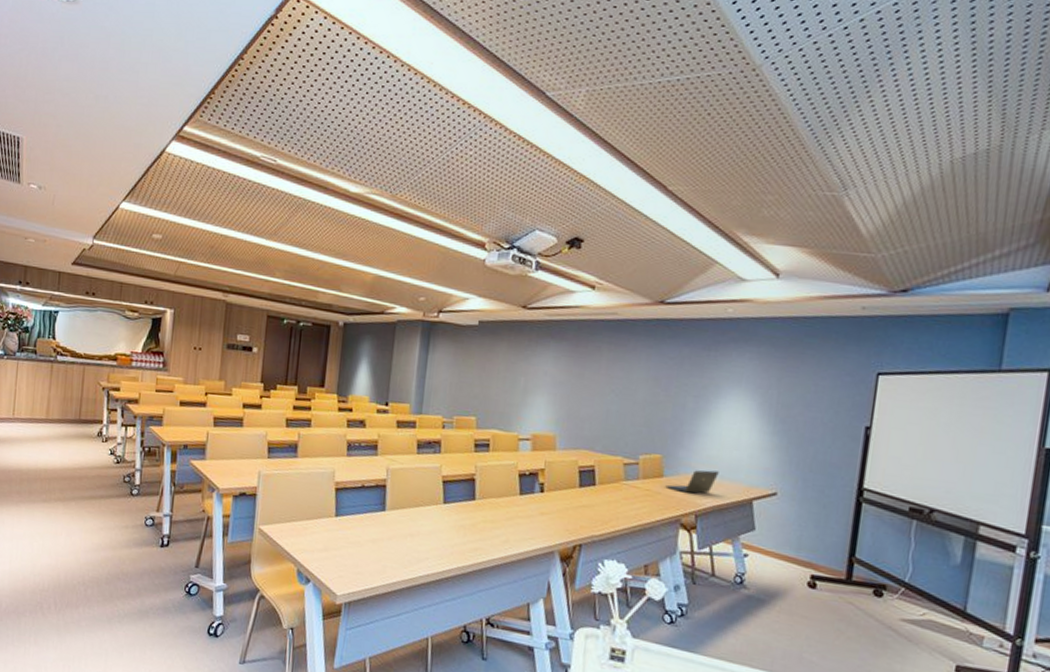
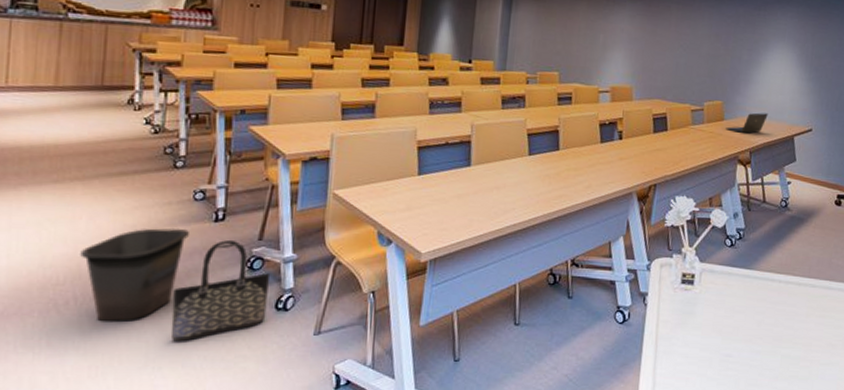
waste bin: none [60,548,141,630] -> present [80,228,189,322]
tote bag: none [124,564,205,654] -> present [170,240,271,342]

